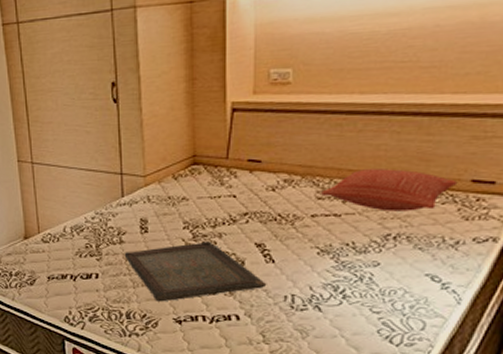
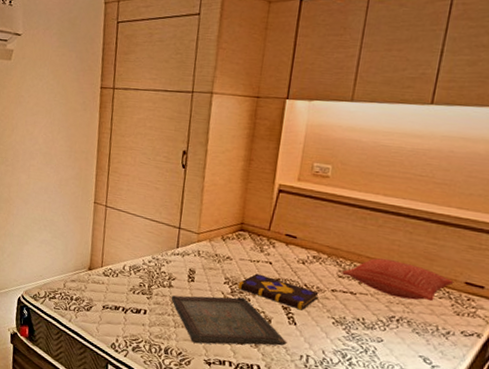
book: none [200,211,297,245] -> present [238,273,319,310]

